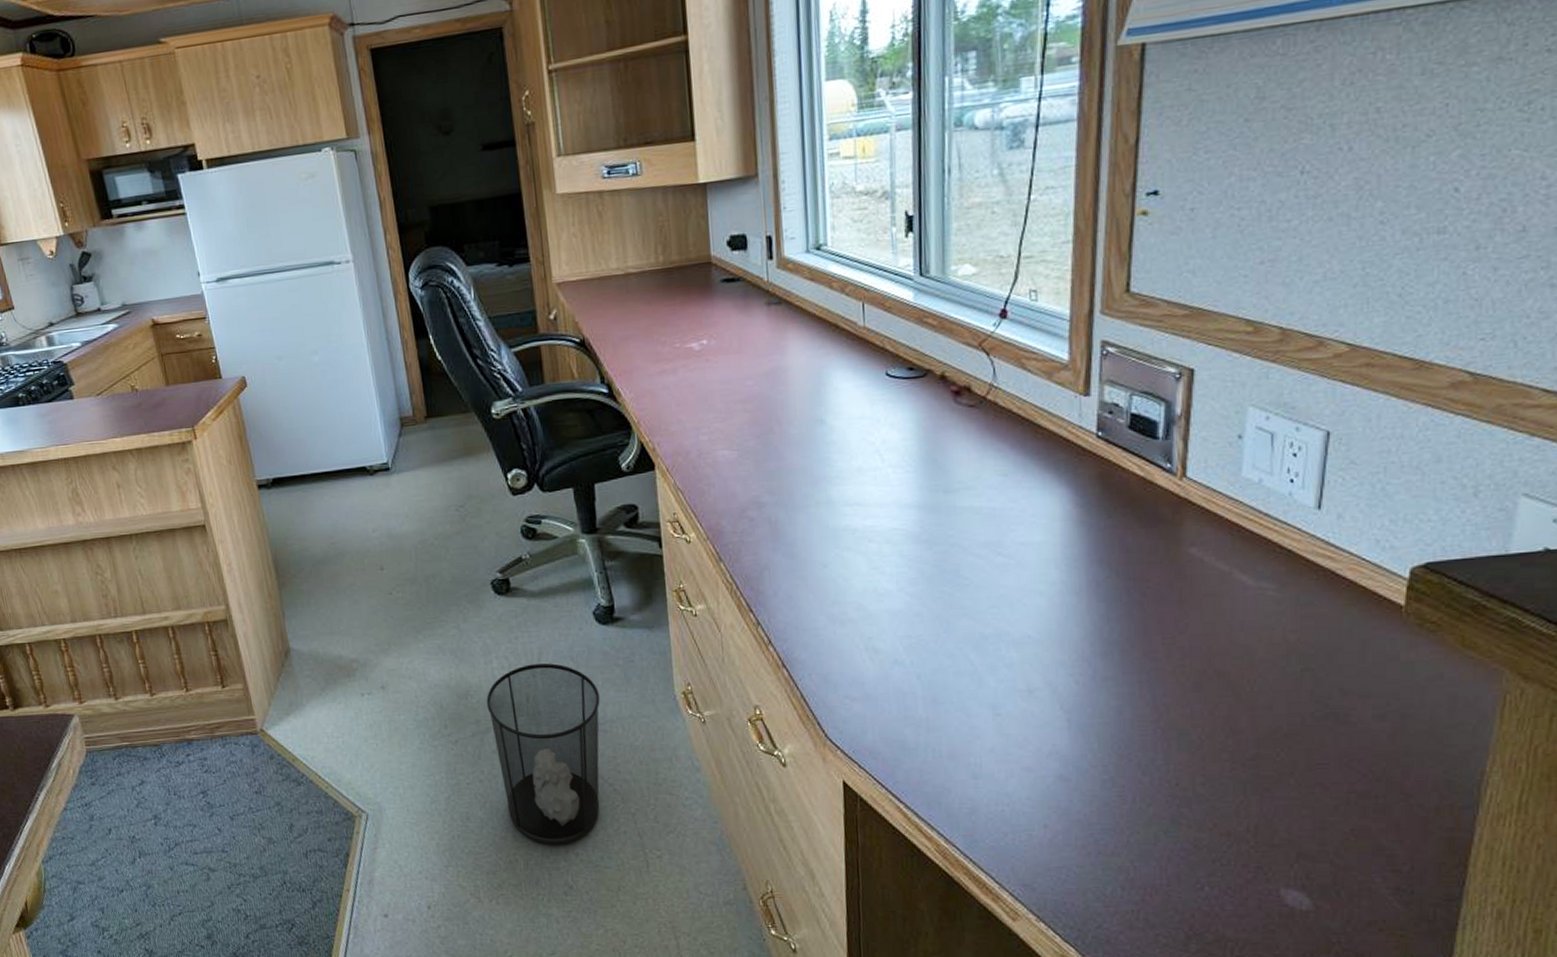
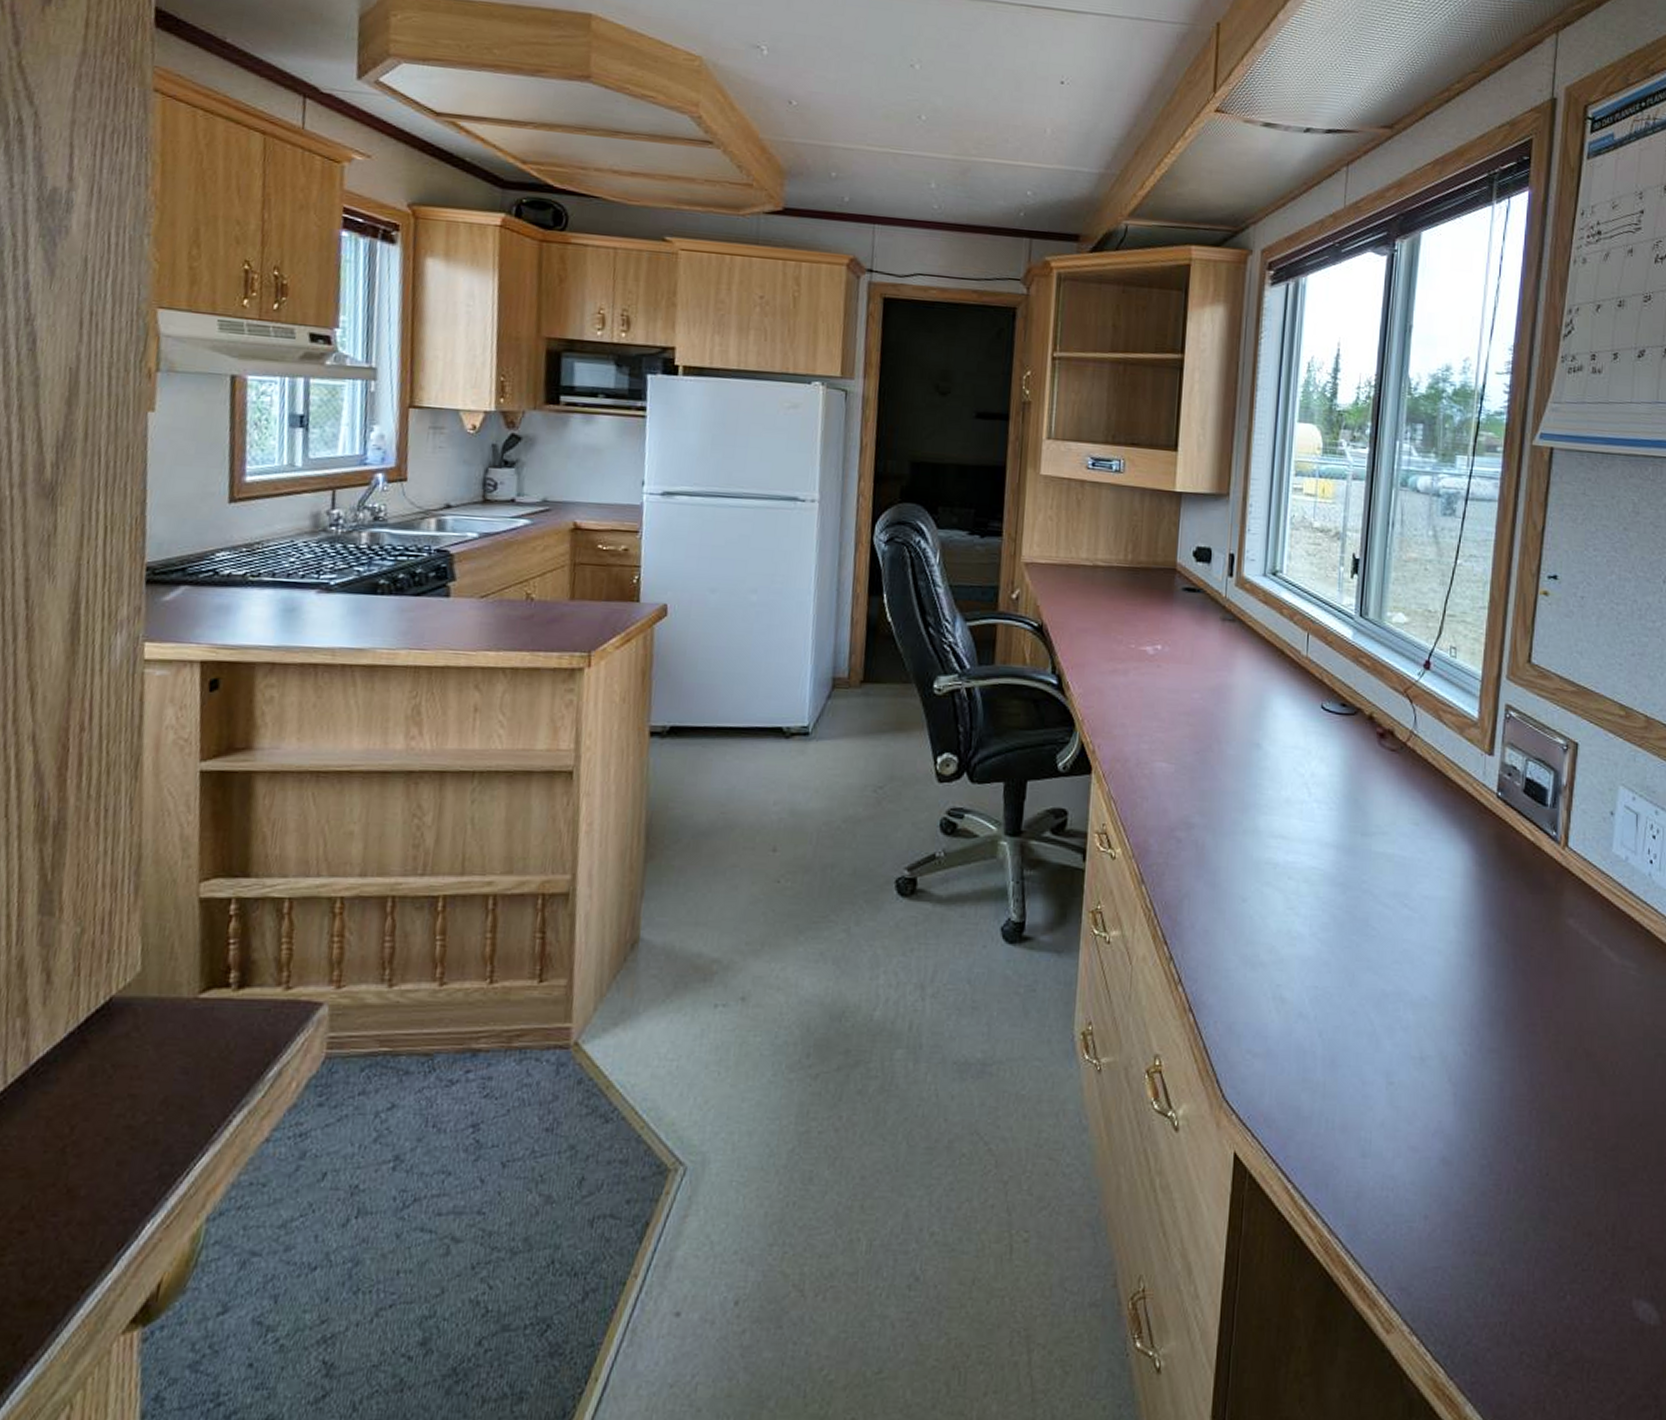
waste bin: present [486,663,600,846] -> none [861,984,992,1221]

